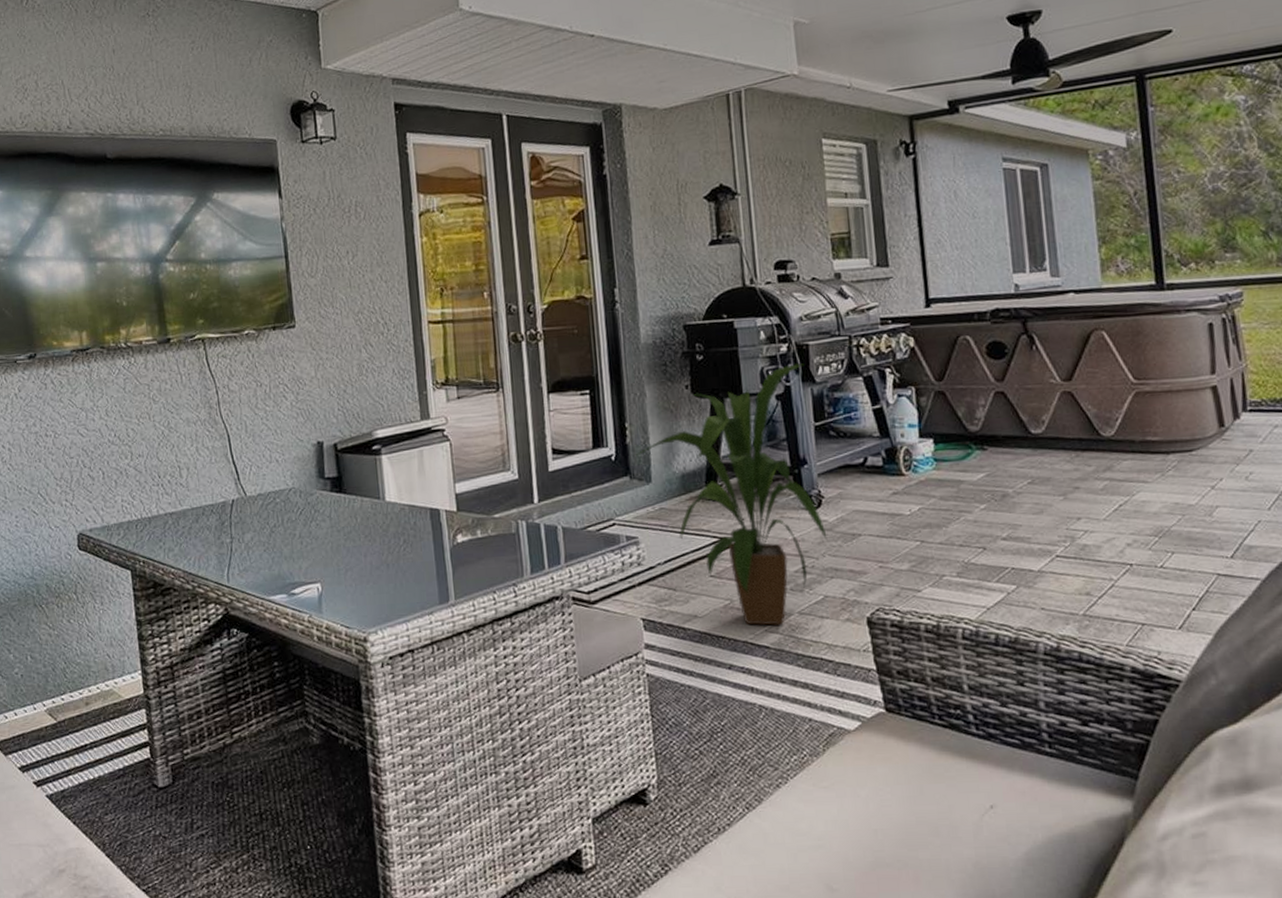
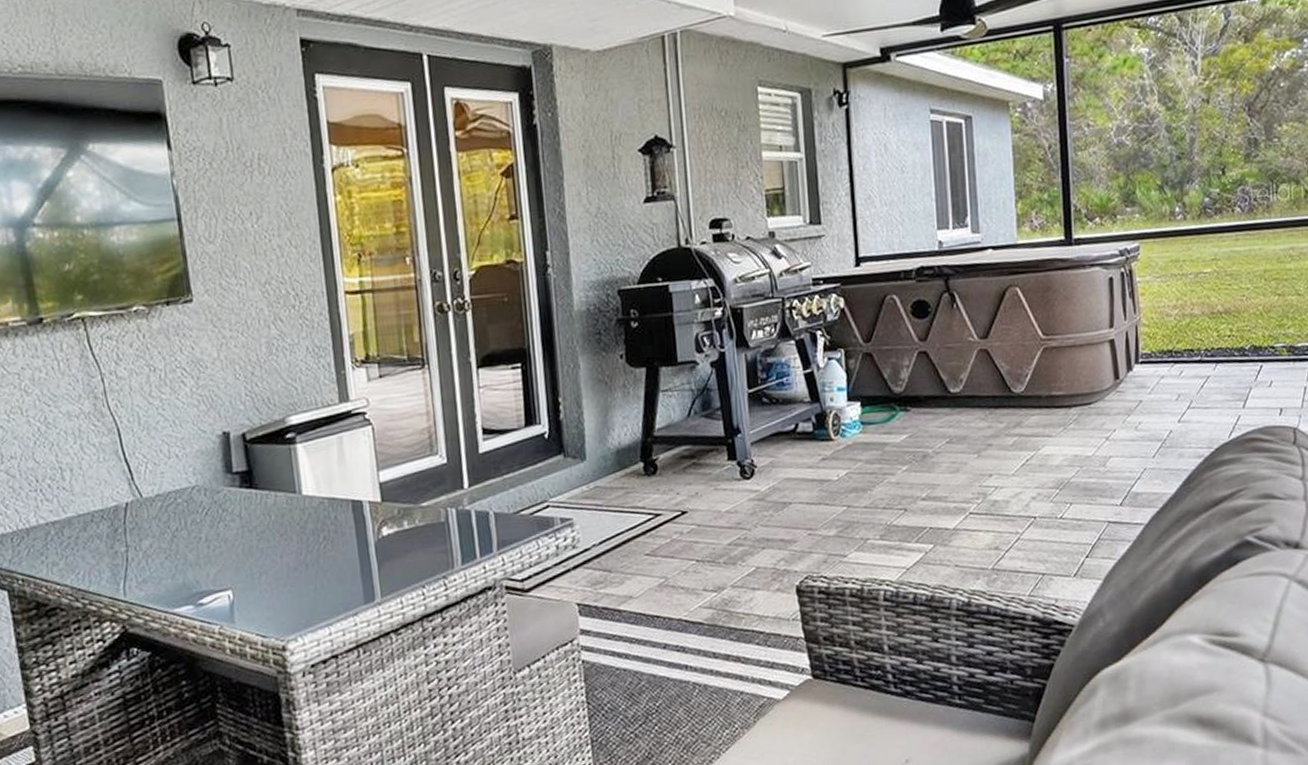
house plant: present [636,362,828,626] -> none [570,327,760,602]

